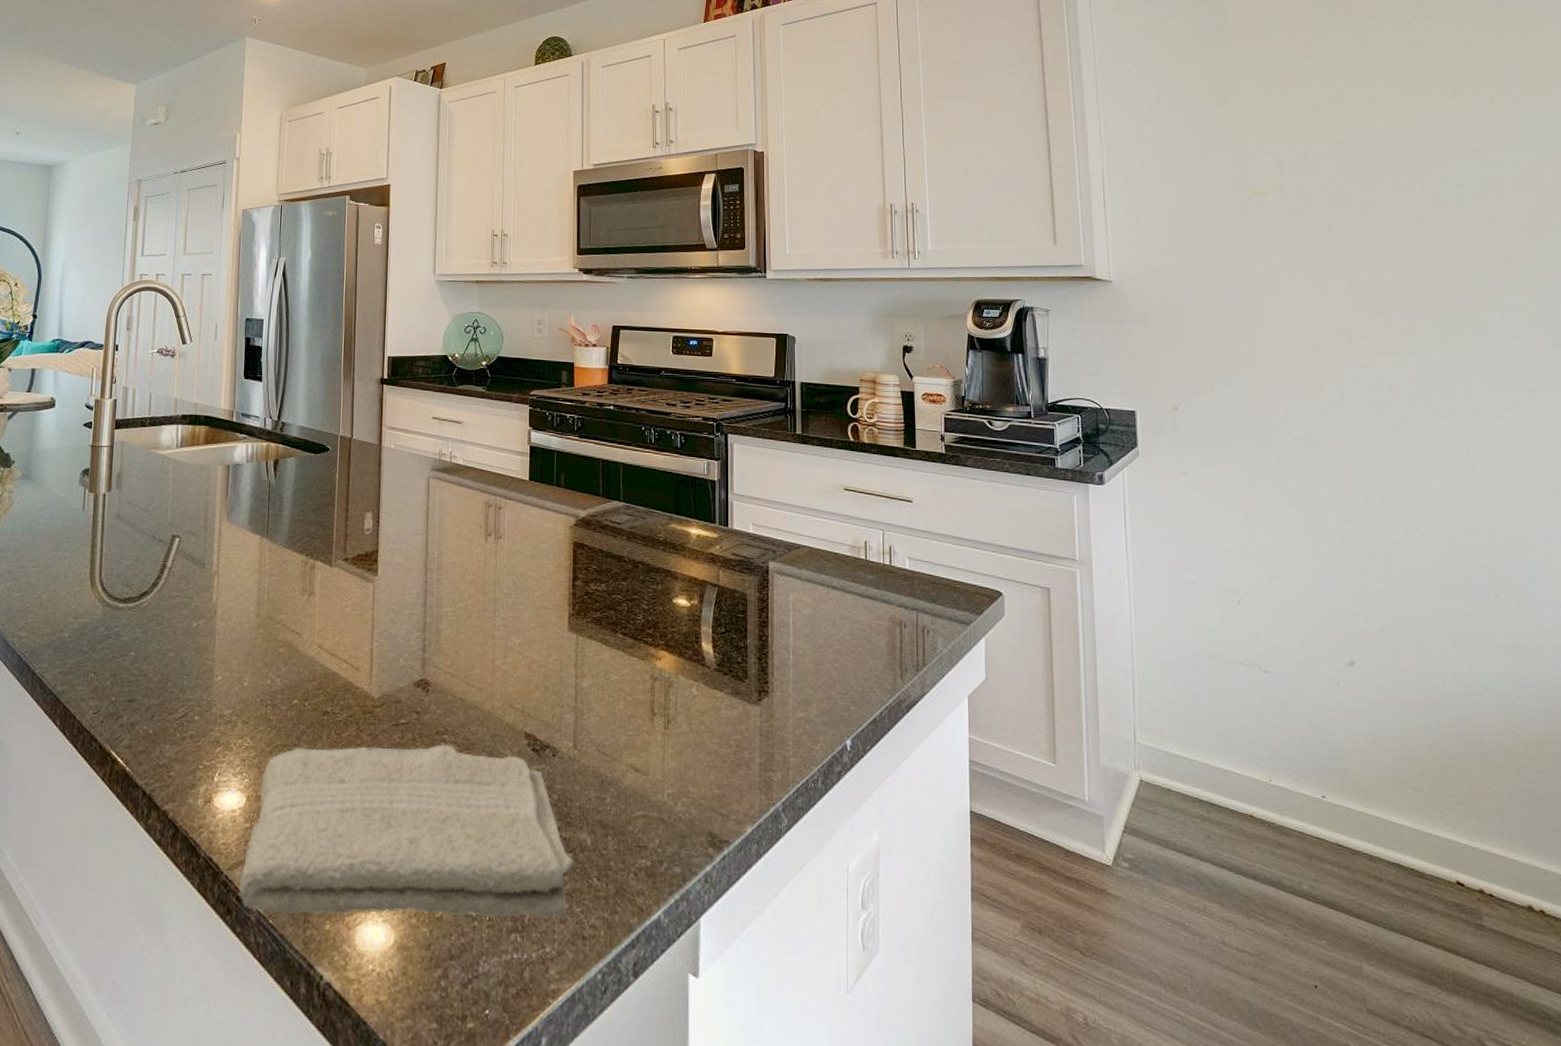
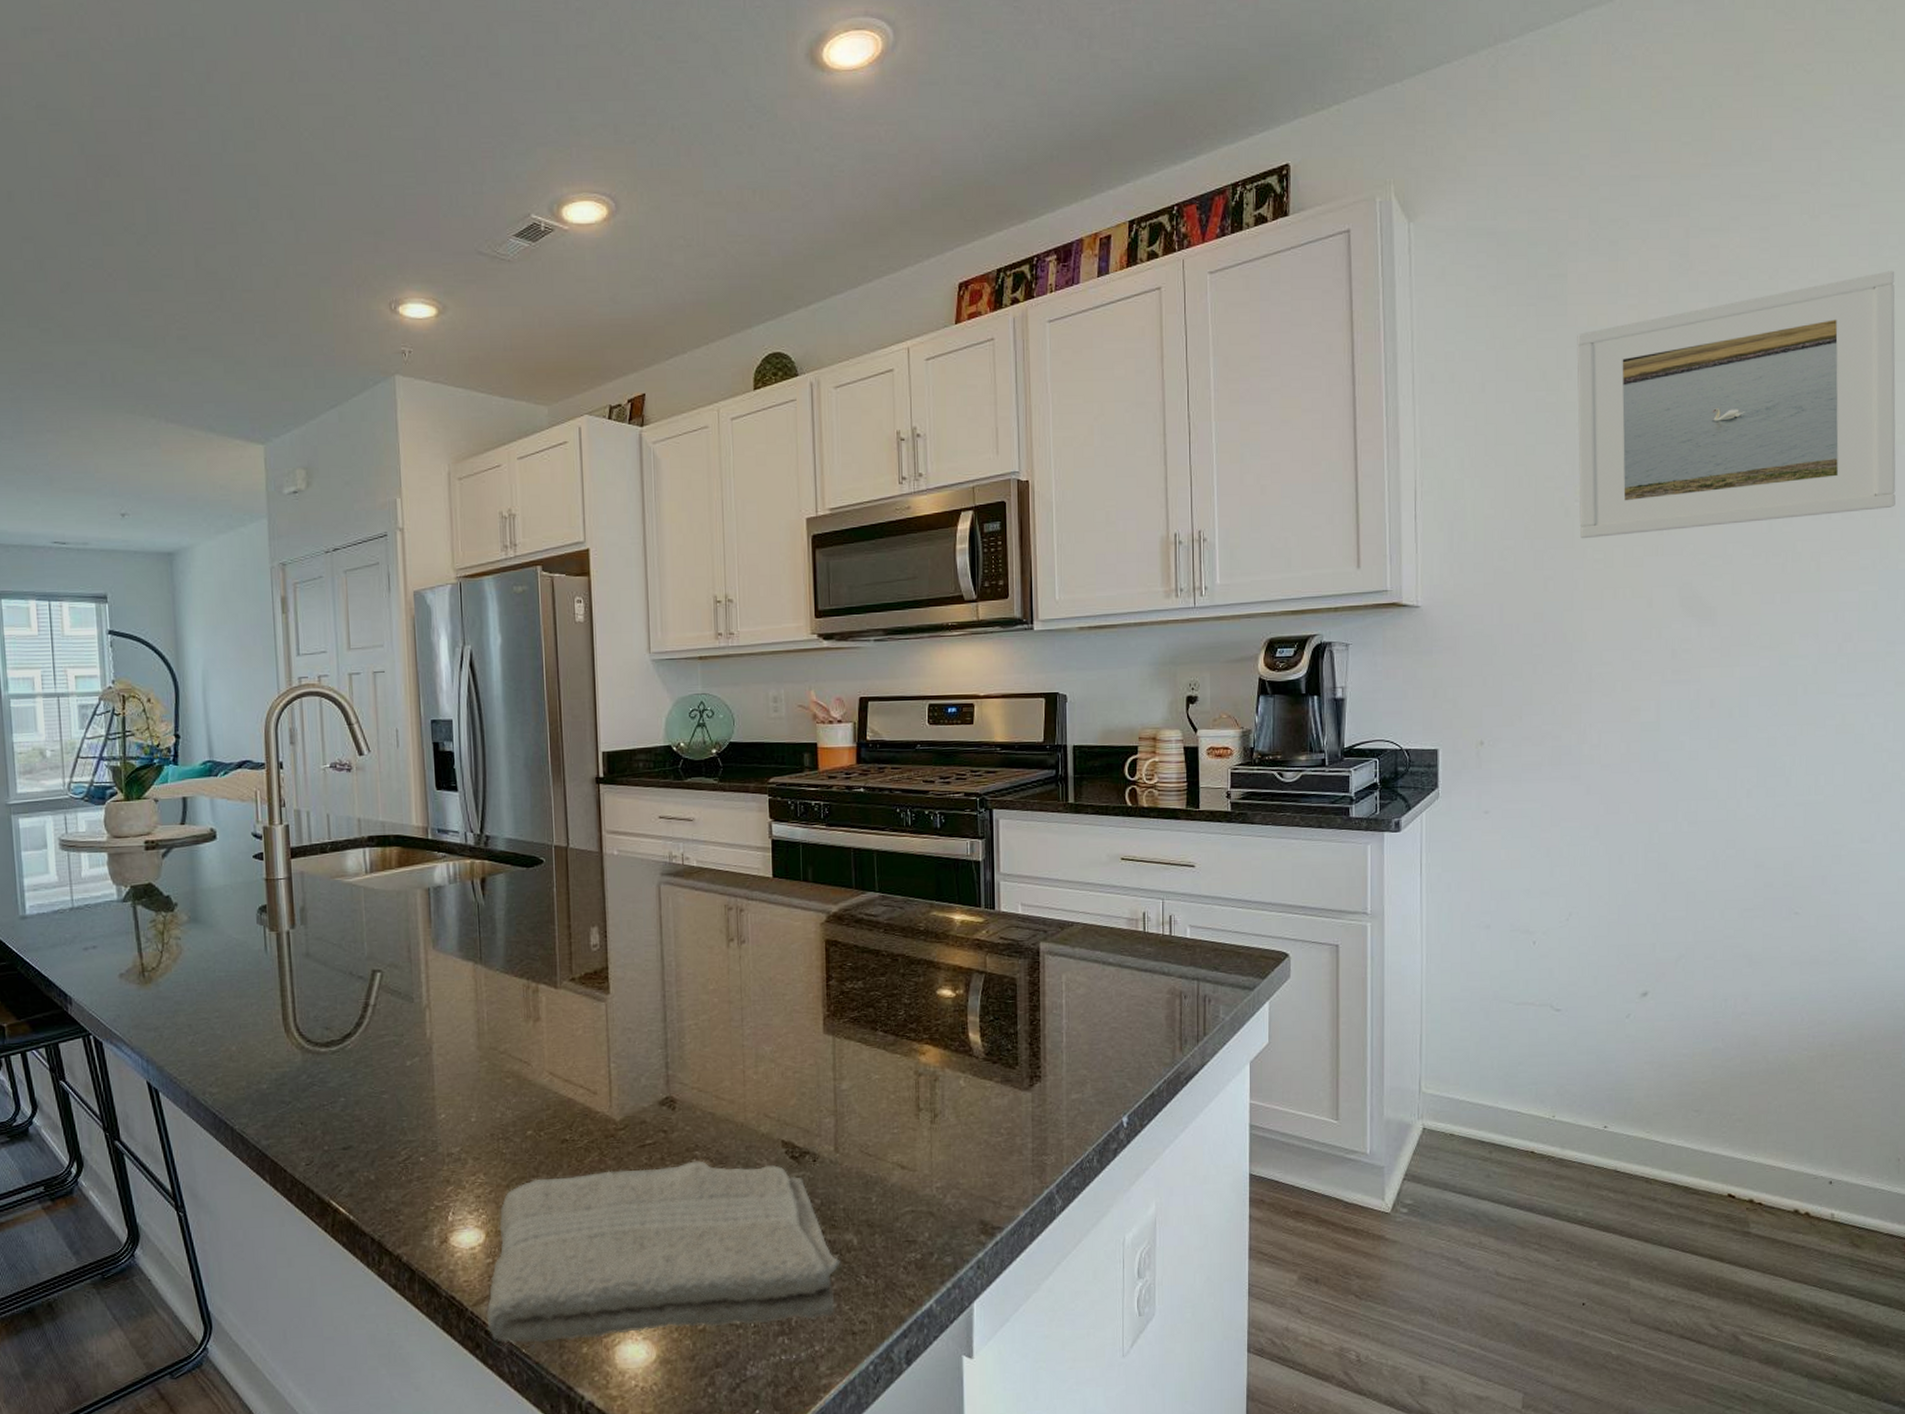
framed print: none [1240,22,1547,233] -> present [1577,270,1896,539]

